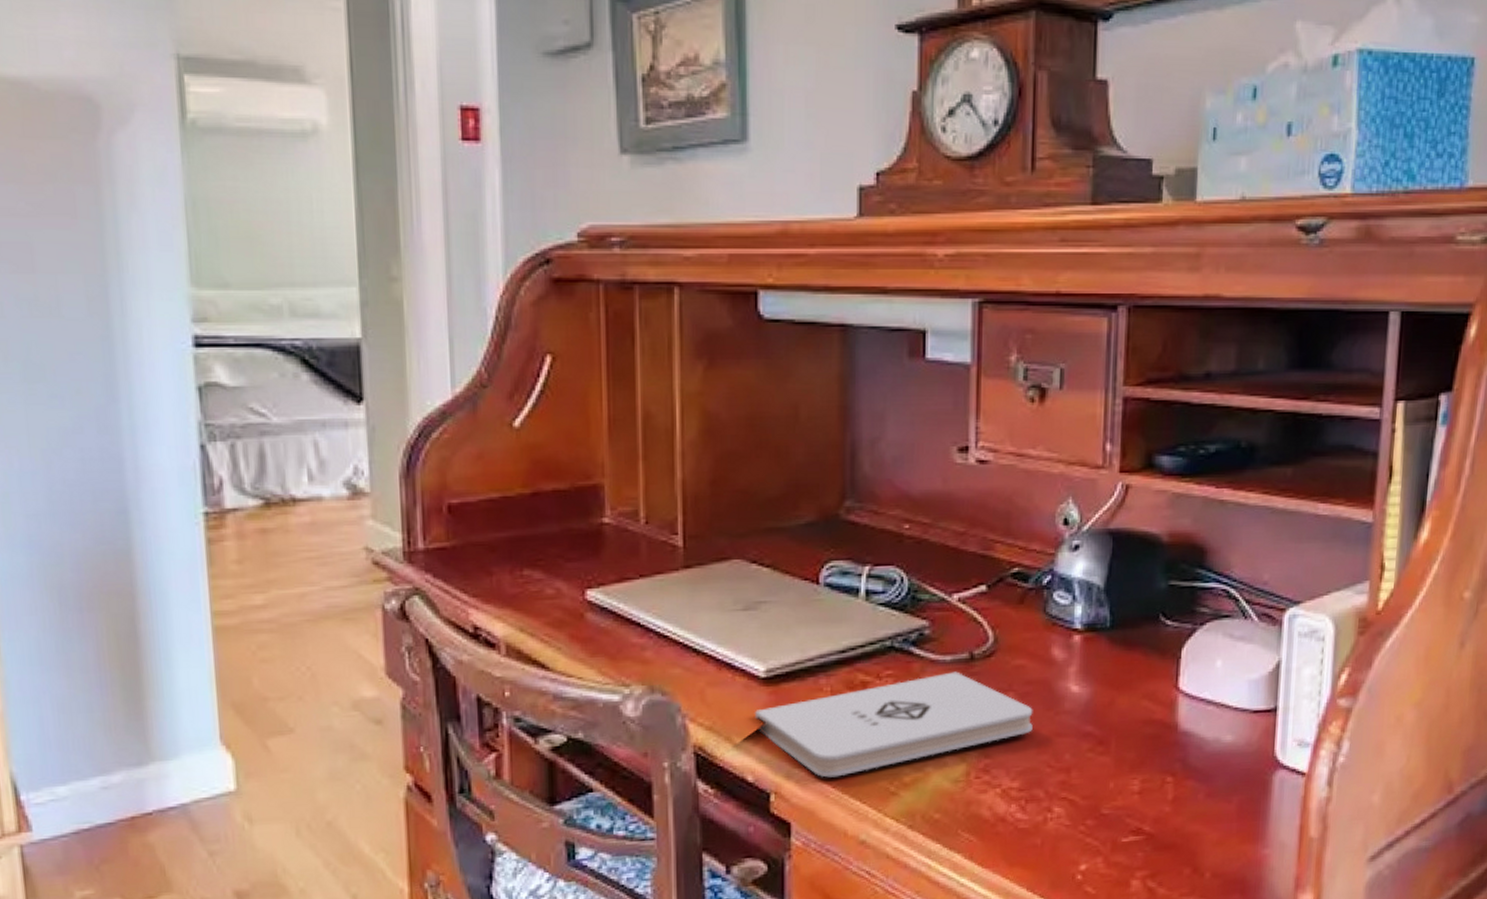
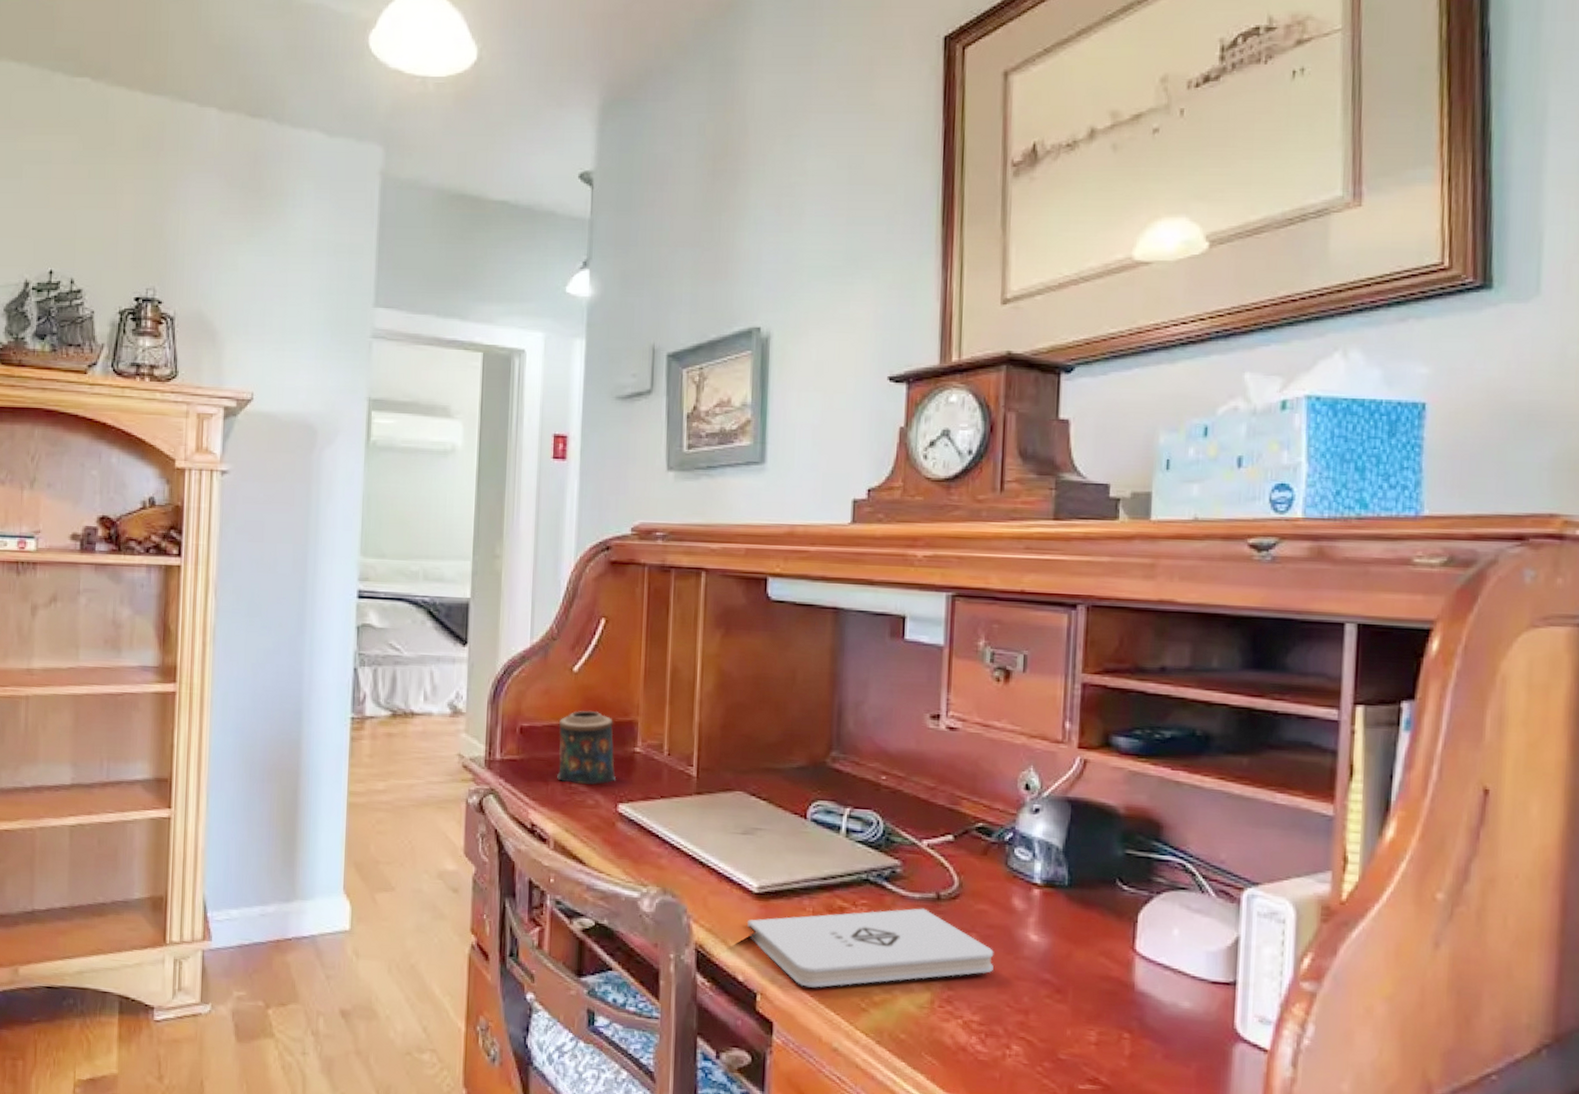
candle: none [500,475,580,571] -> present [557,710,616,785]

